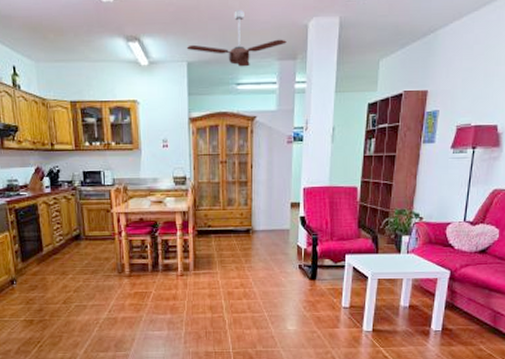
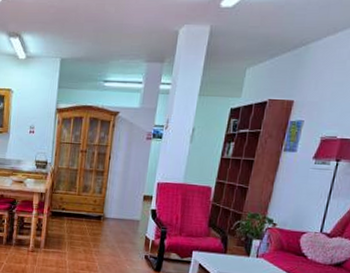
ceiling fan: present [186,10,287,67] -> none [61,15,156,66]

